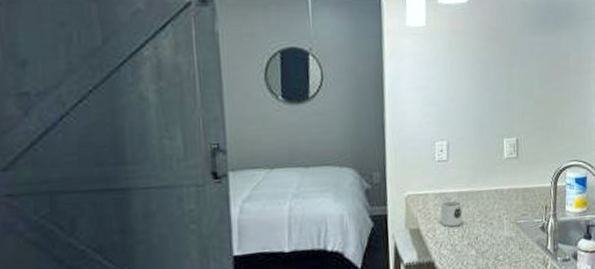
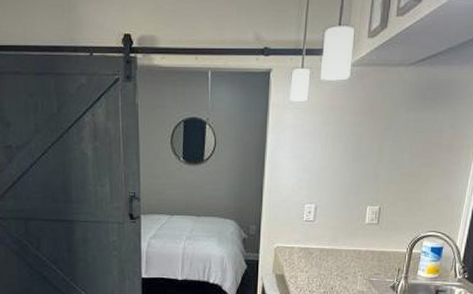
mug: present [440,200,463,227] -> none [303,255,323,277]

